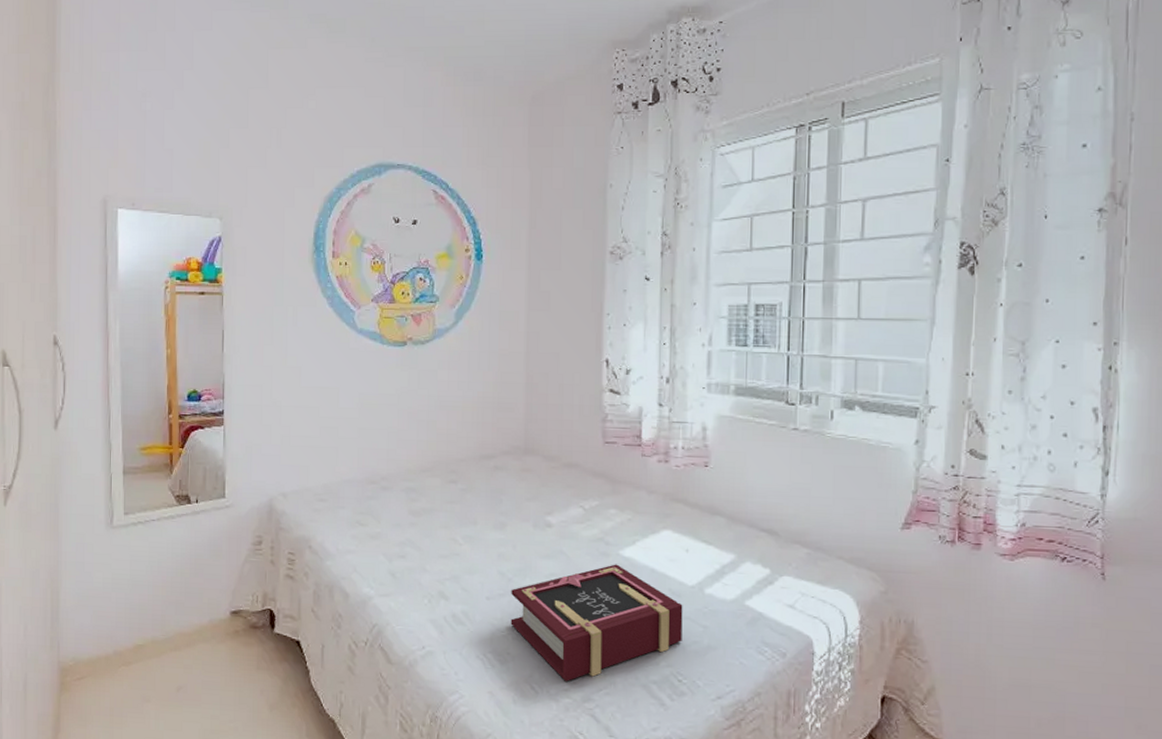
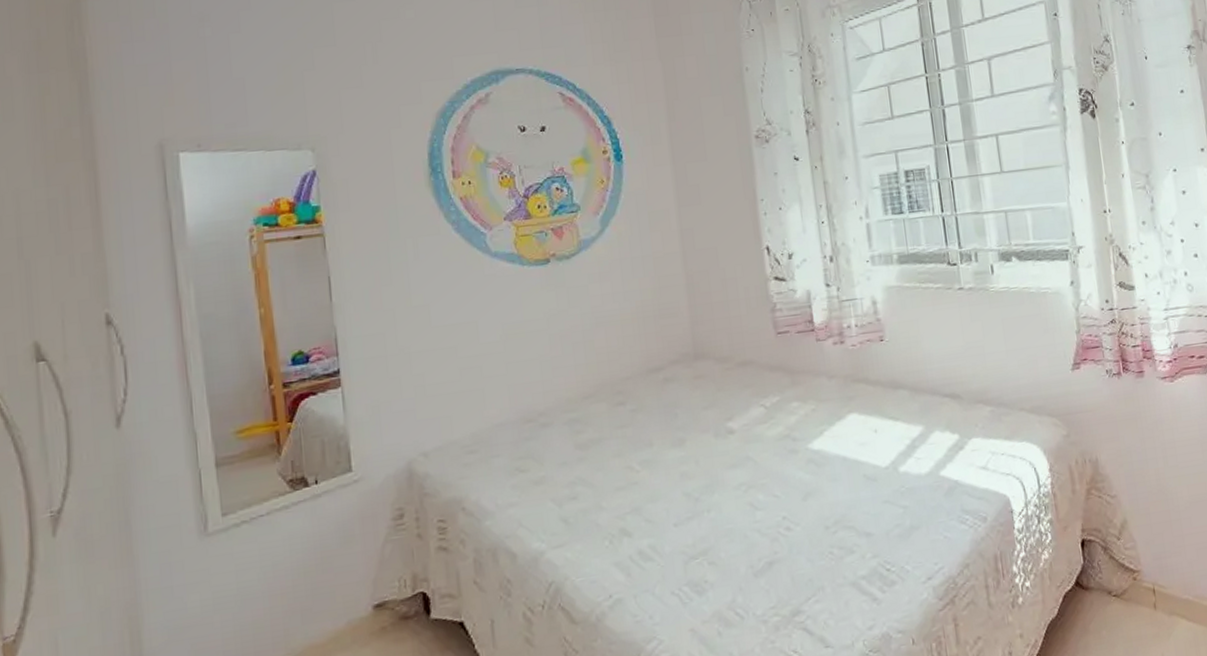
book: present [510,564,683,681] -> none [700,459,884,598]

